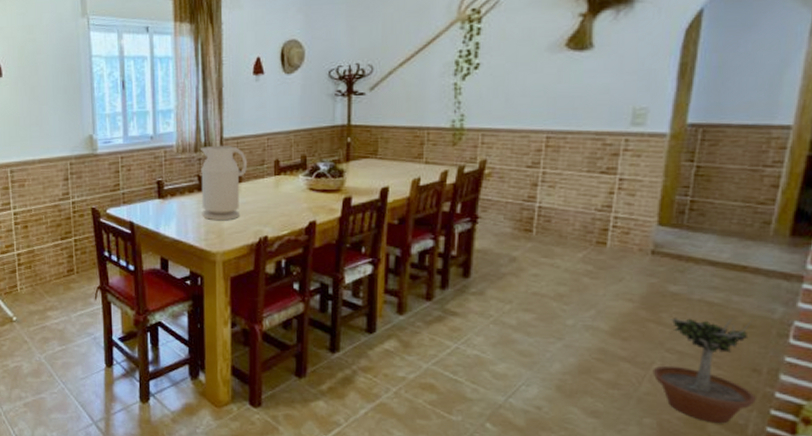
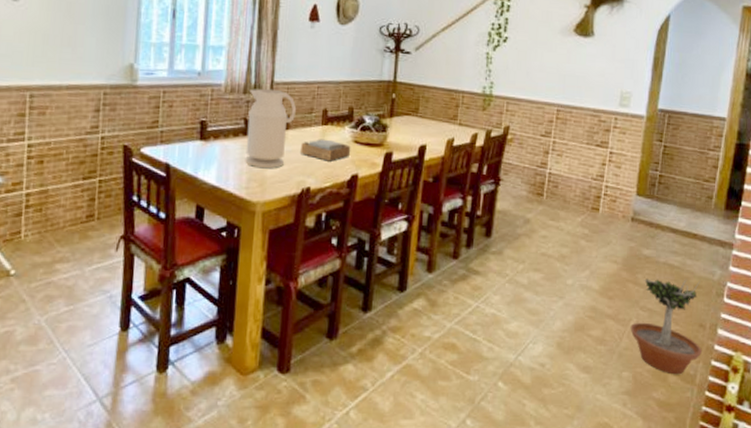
napkin holder: none [255,189,307,210] -> present [301,139,351,162]

